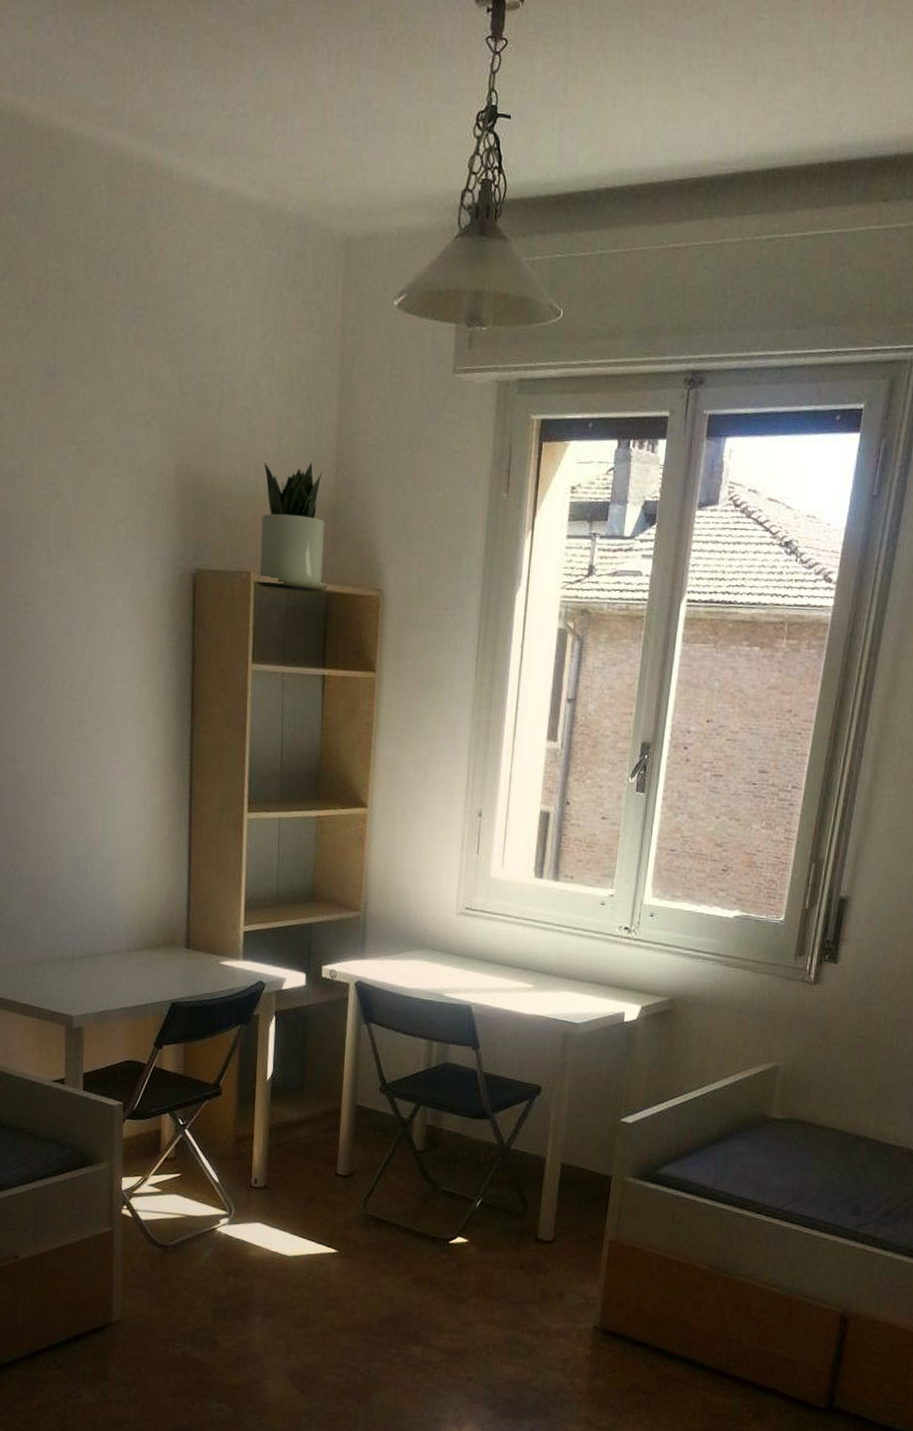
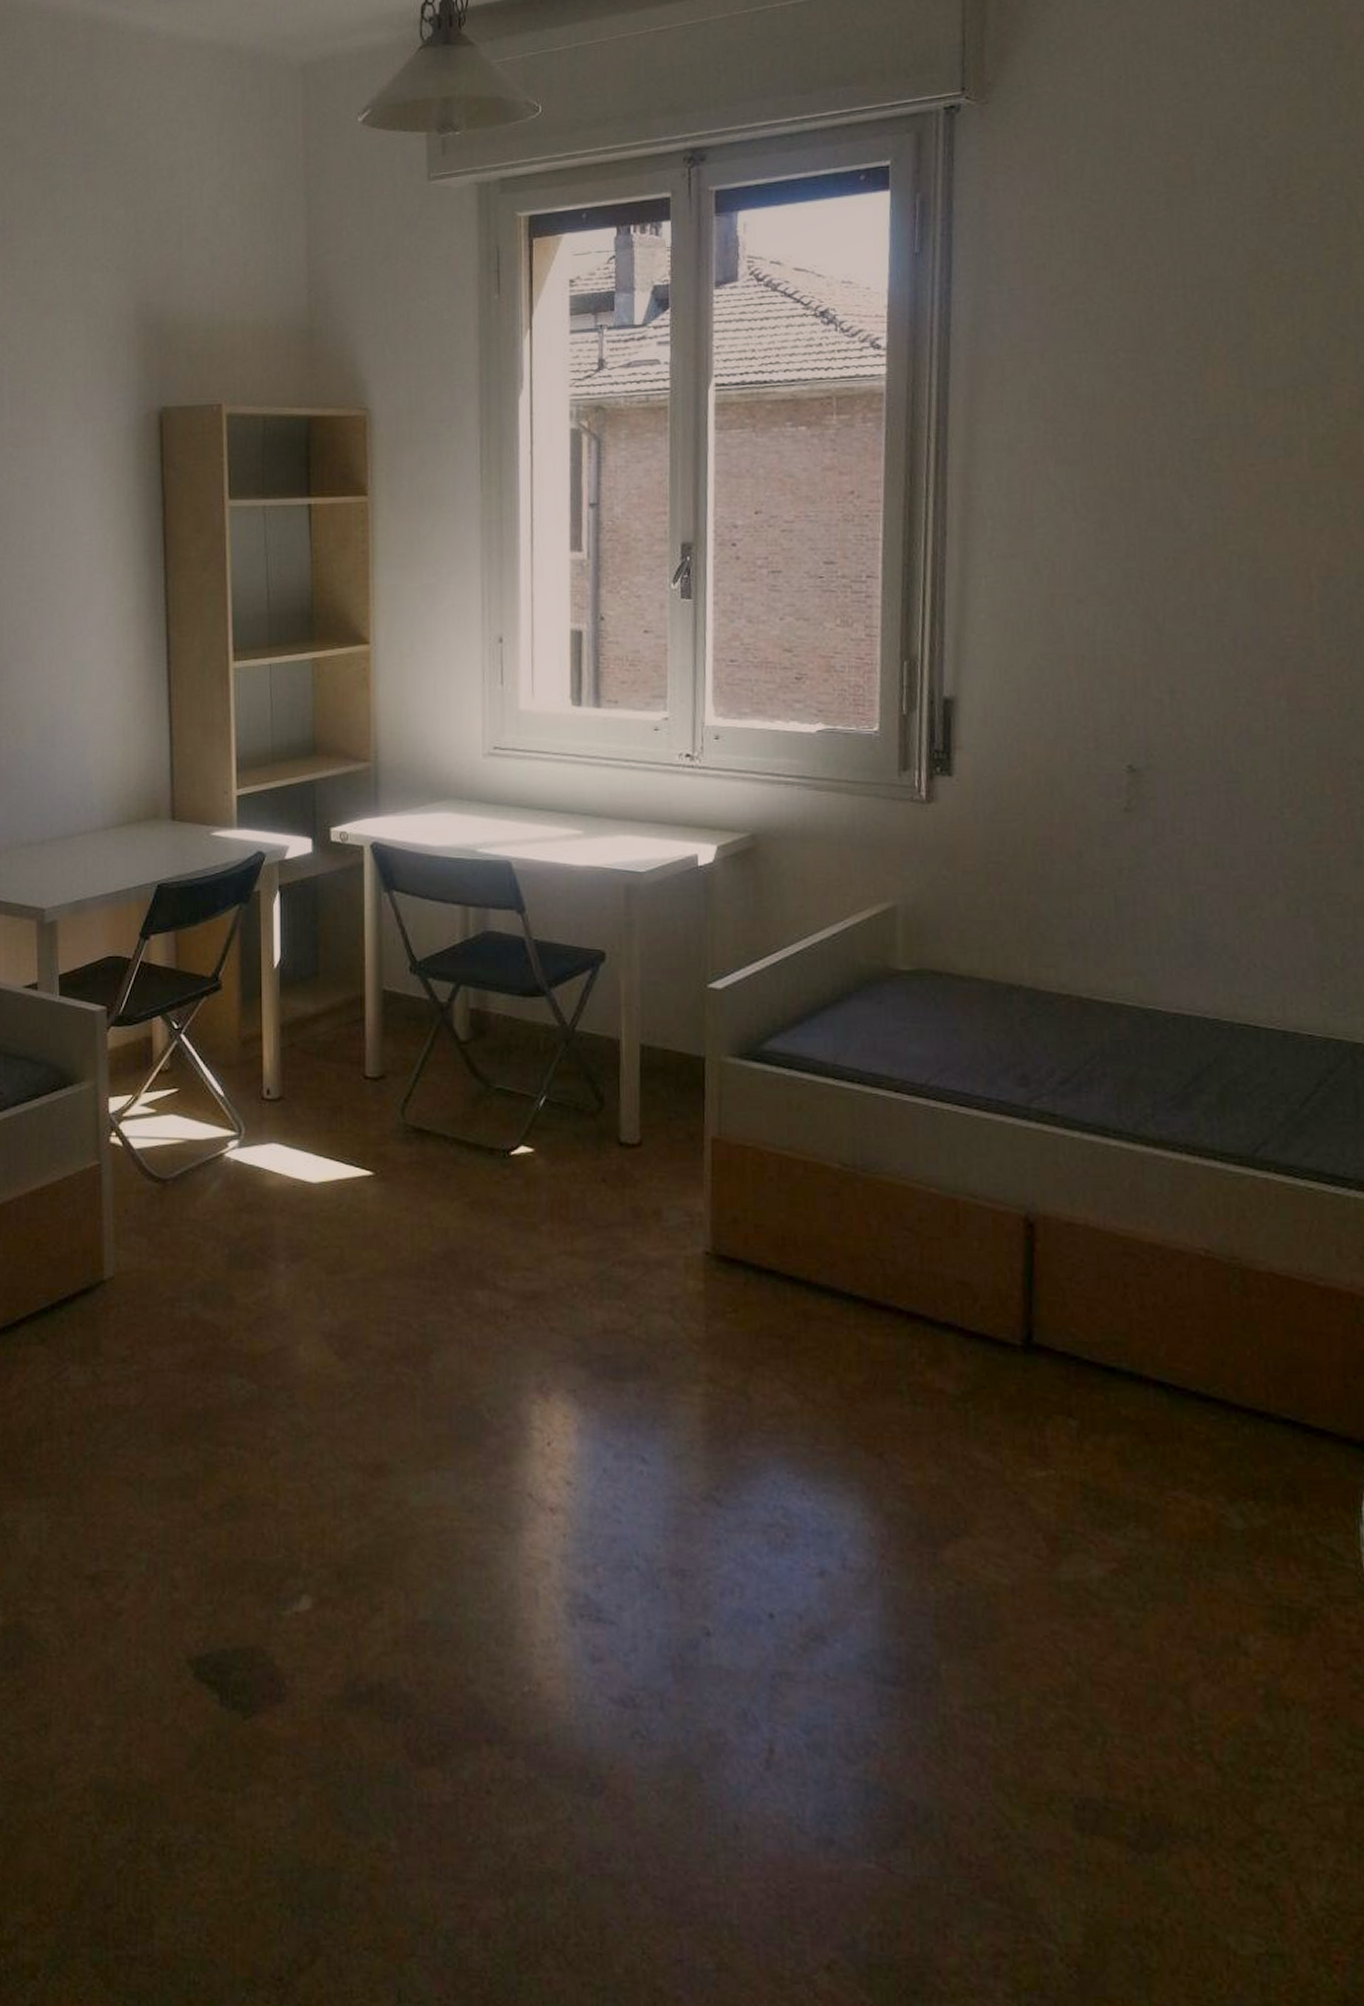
planter: present [254,462,329,593] -> none [226,286,309,421]

